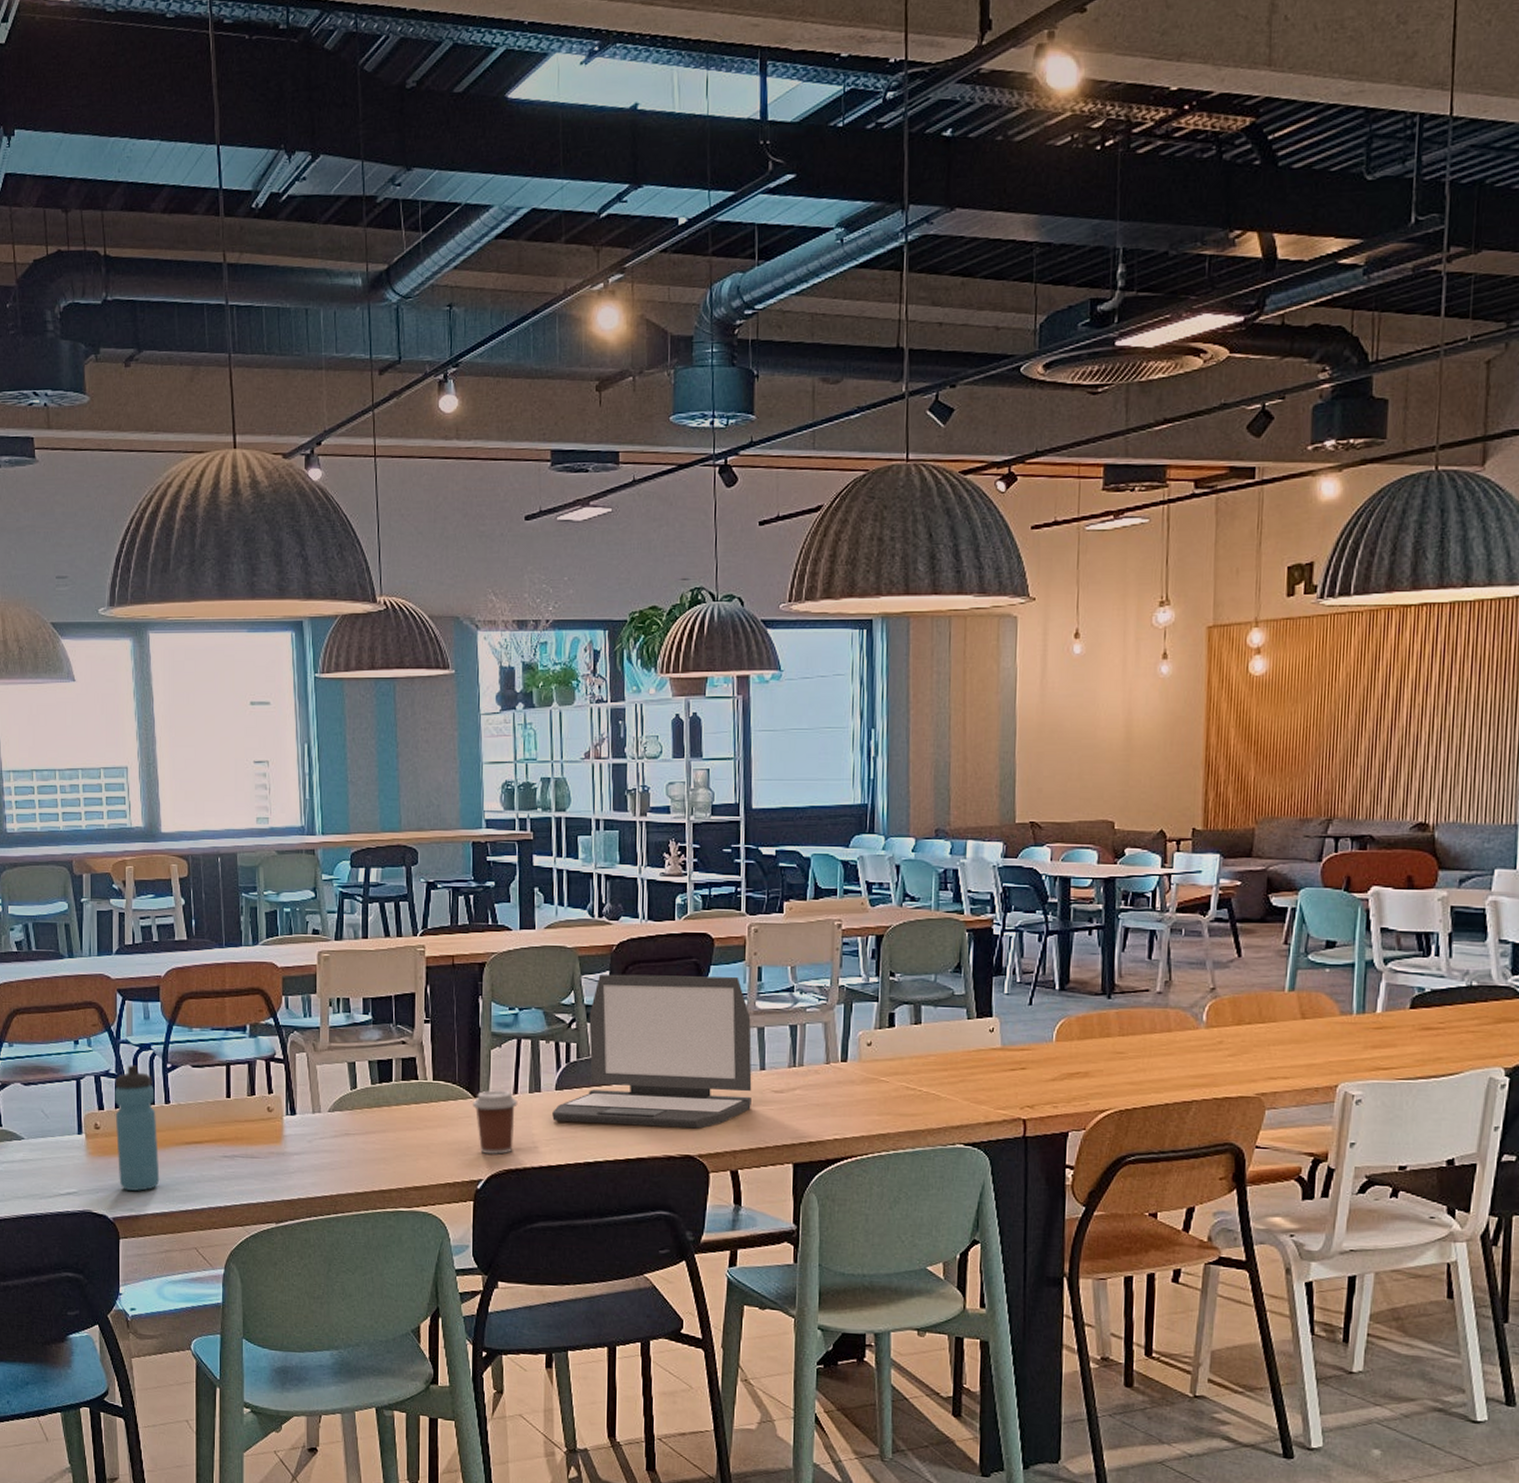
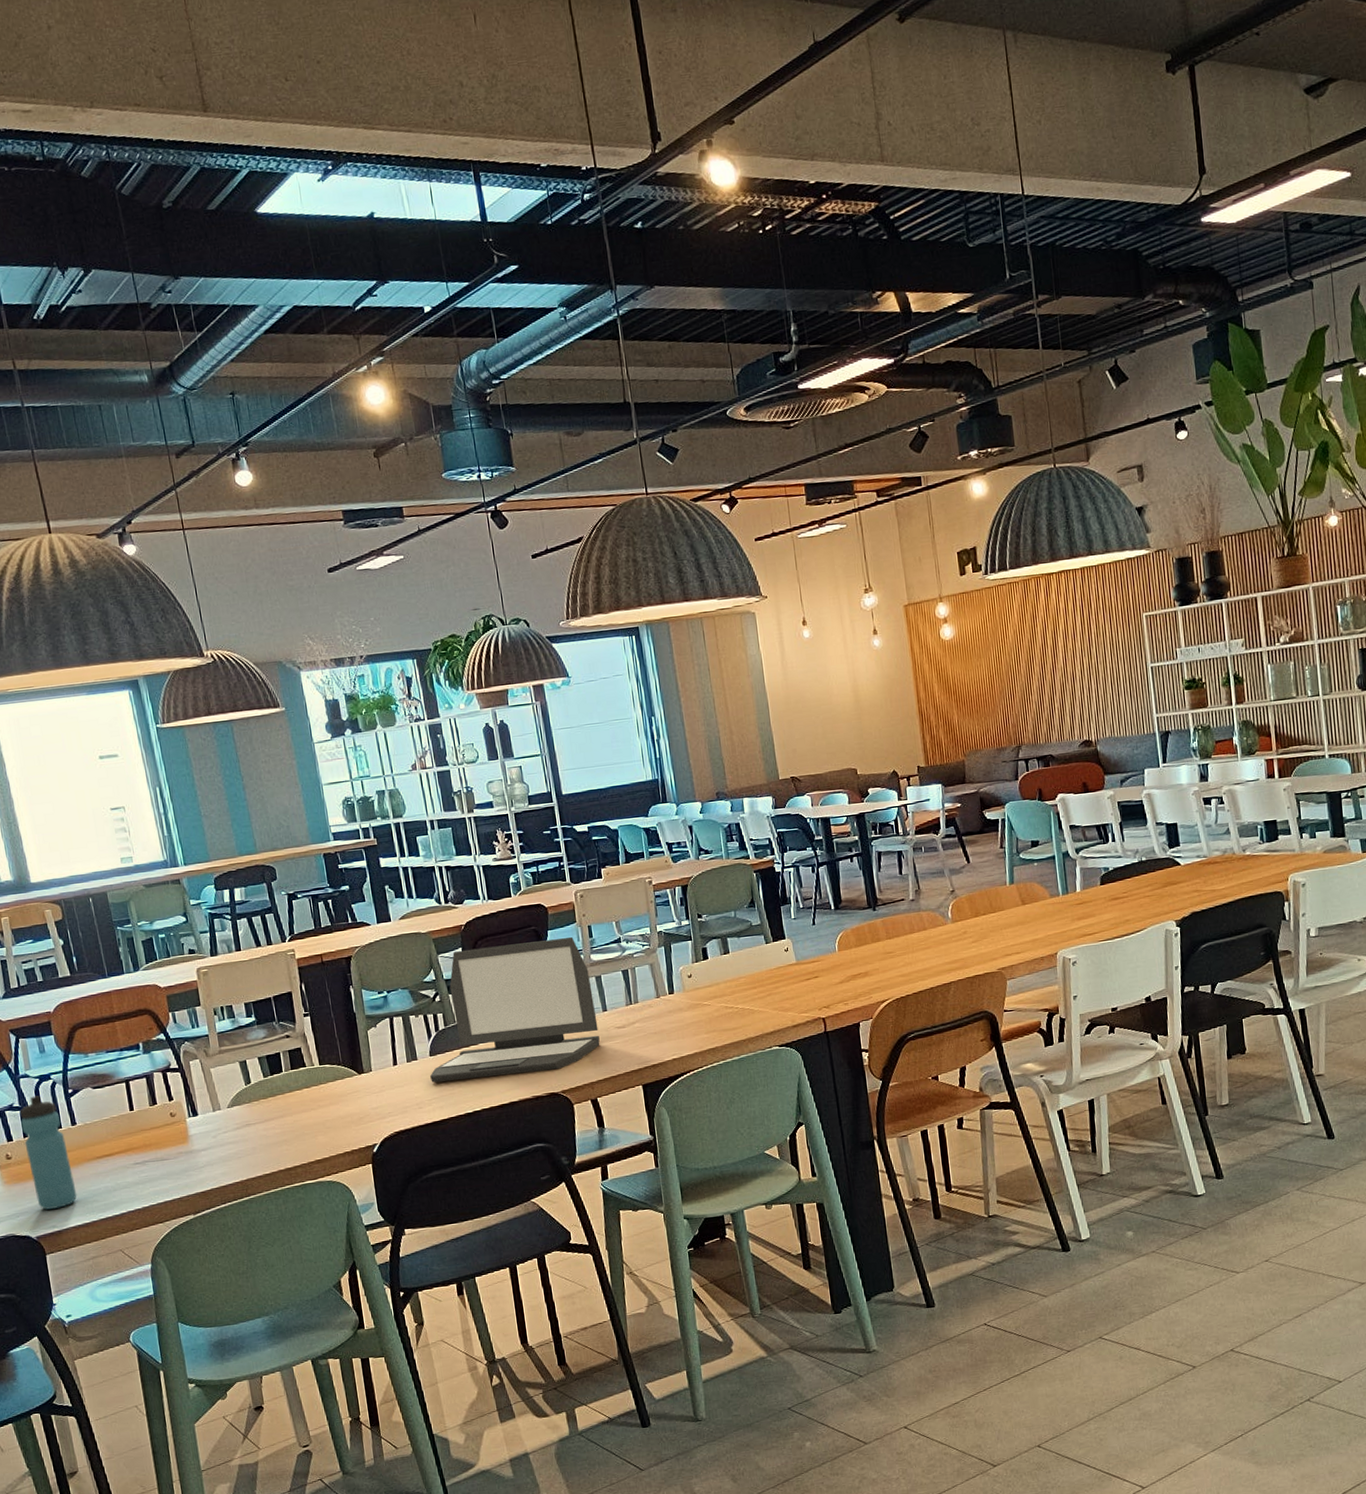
coffee cup: present [473,1089,518,1155] -> none [358,1064,401,1122]

